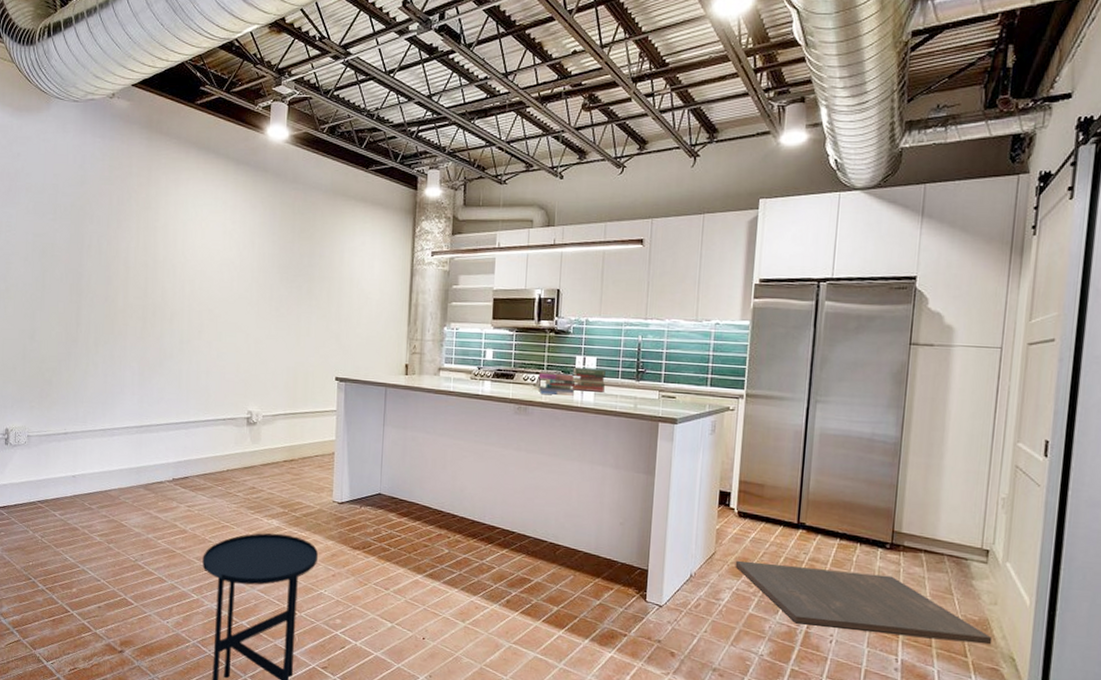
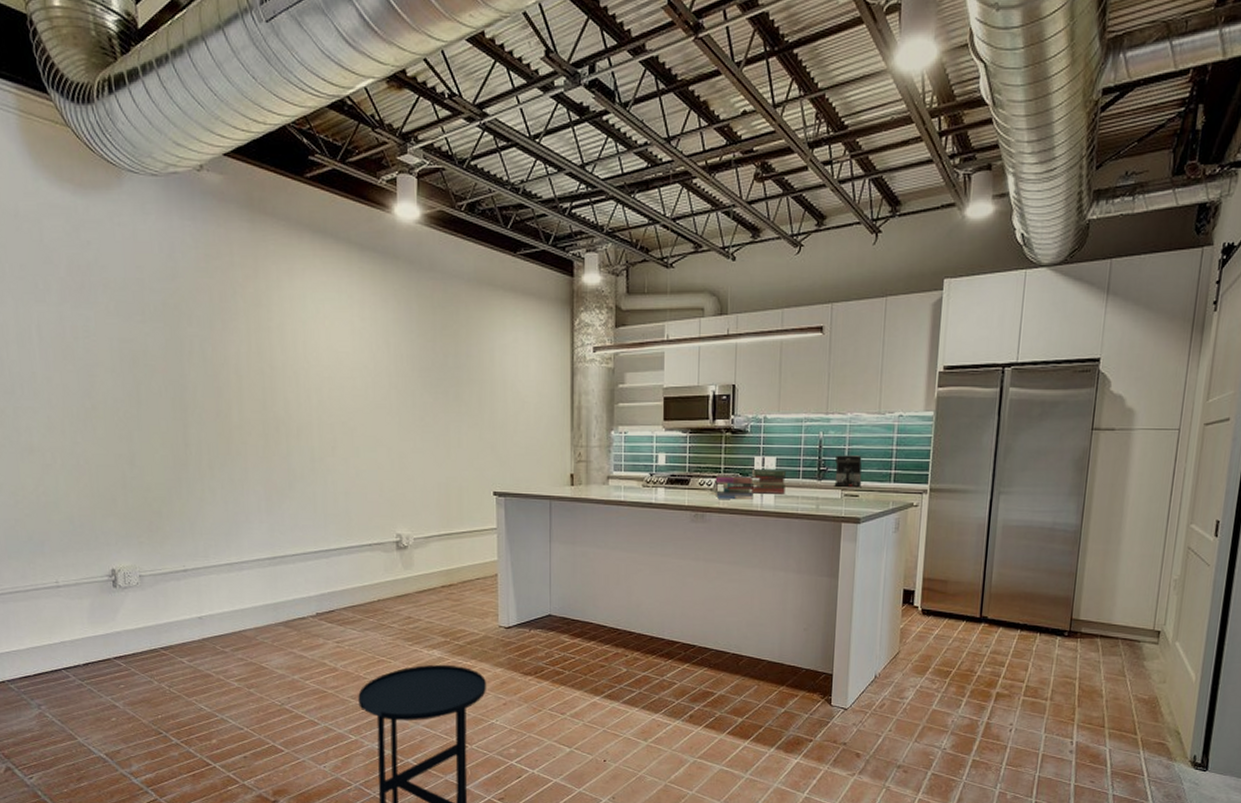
coffee maker: none [652,358,680,391] -> present [834,454,863,488]
door mat: present [735,560,993,645] -> none [919,658,1161,721]

